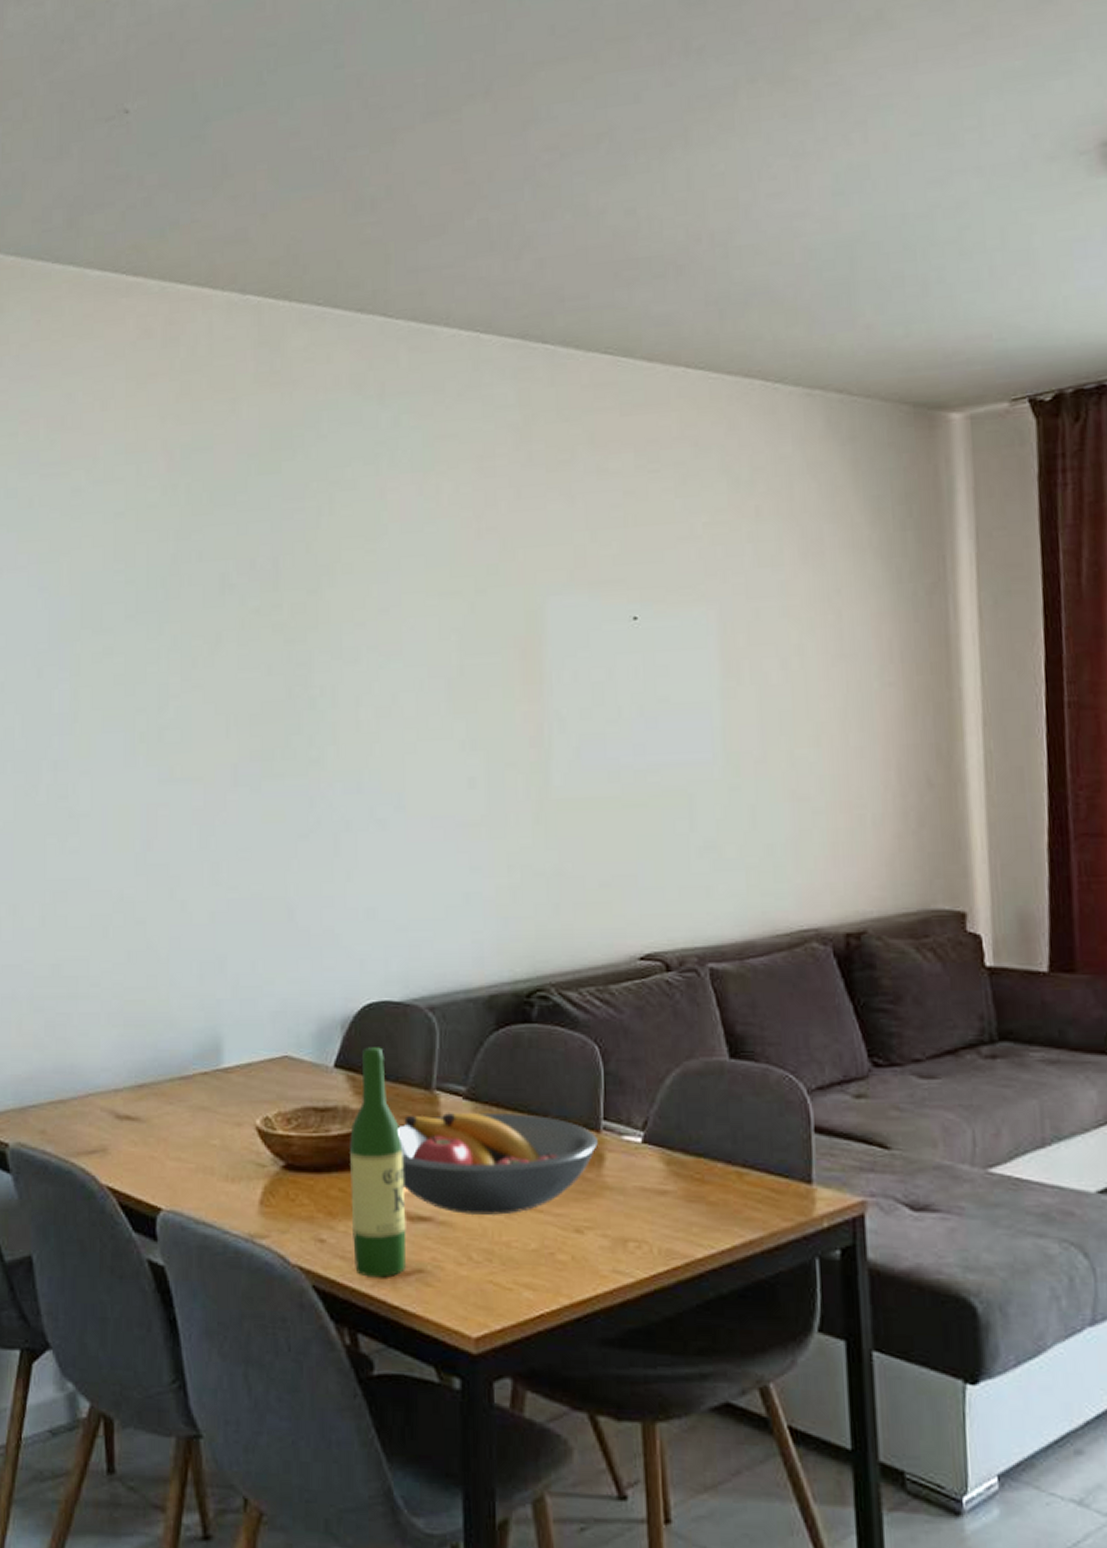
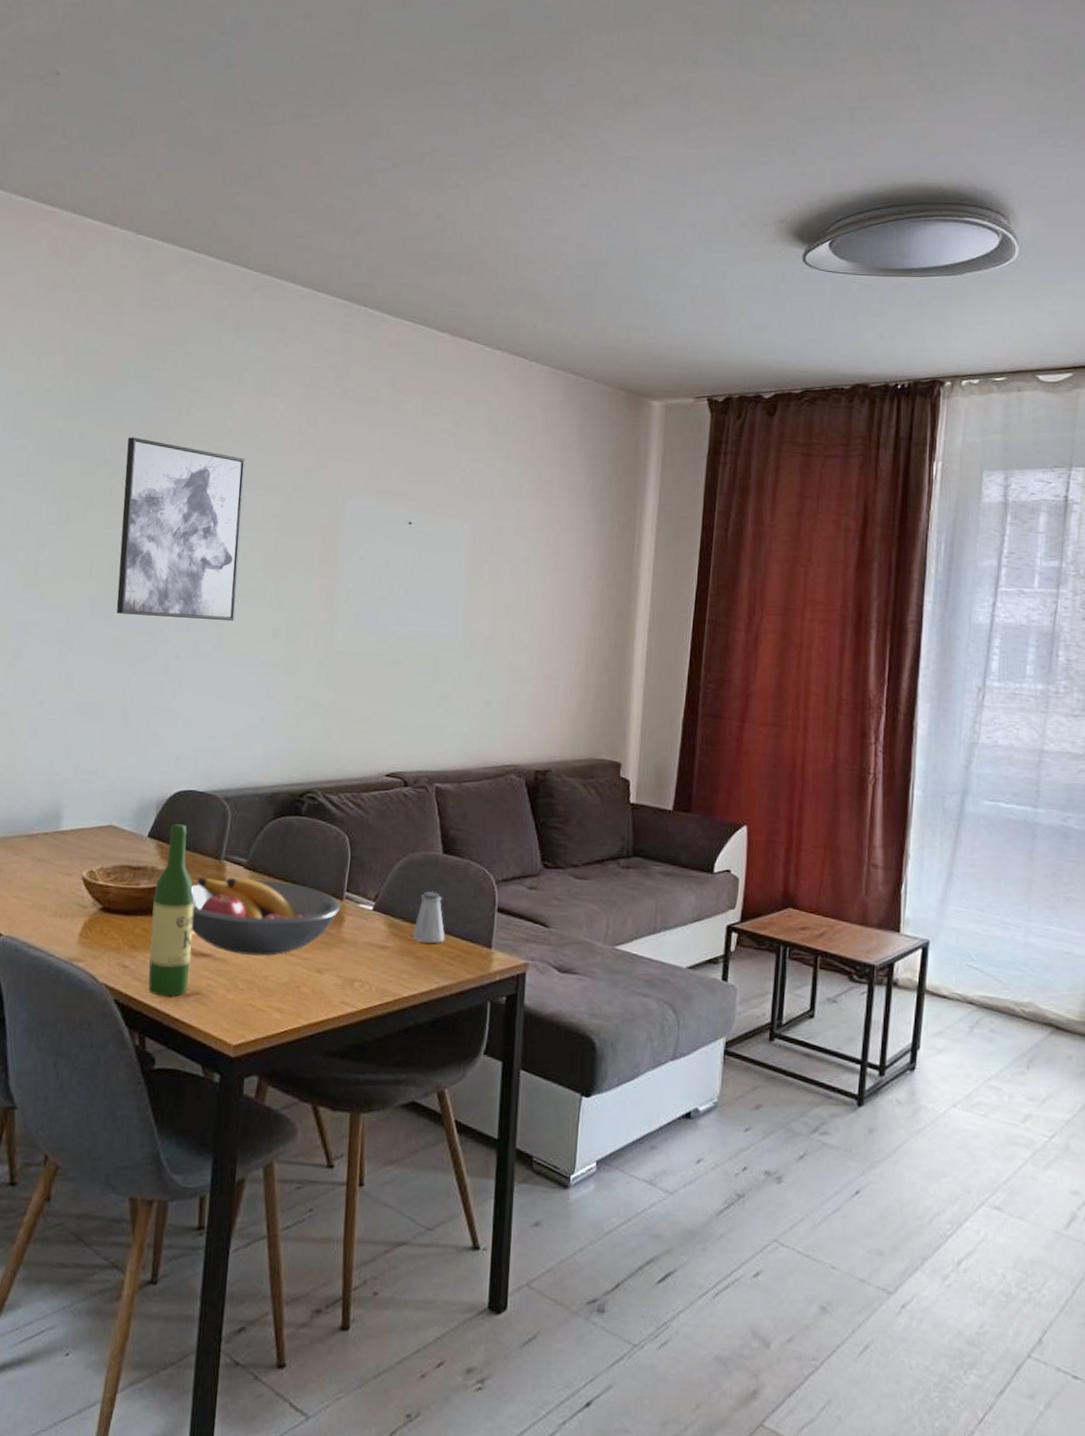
wall art: none [258,551,417,780] -> present [116,437,246,622]
saltshaker: none [699,1110,746,1183] -> present [411,891,445,944]

